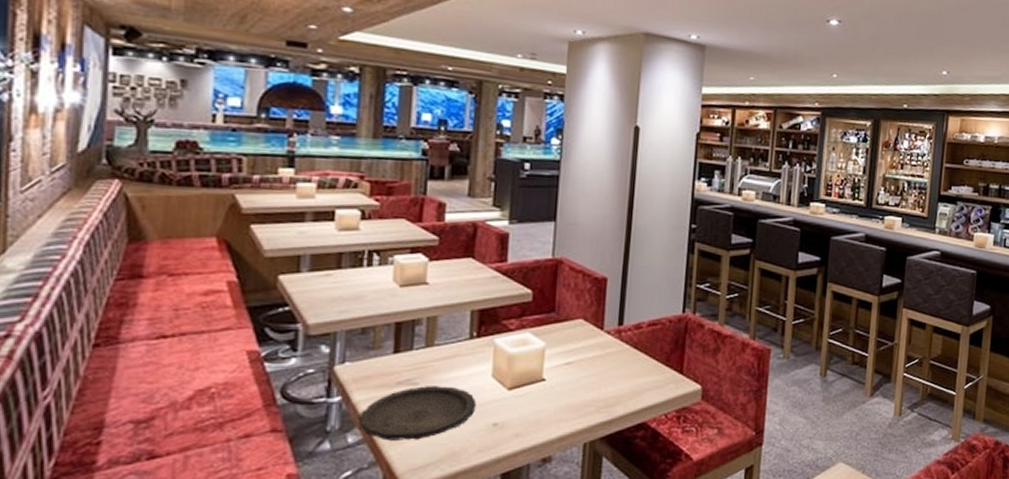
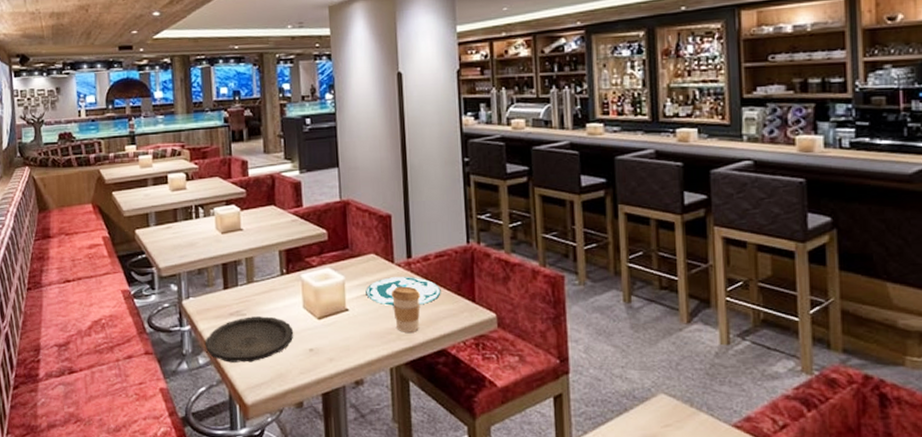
plate: none [567,345,650,376] -> present [366,277,441,306]
coffee cup: none [595,355,628,405] -> present [391,286,421,332]

